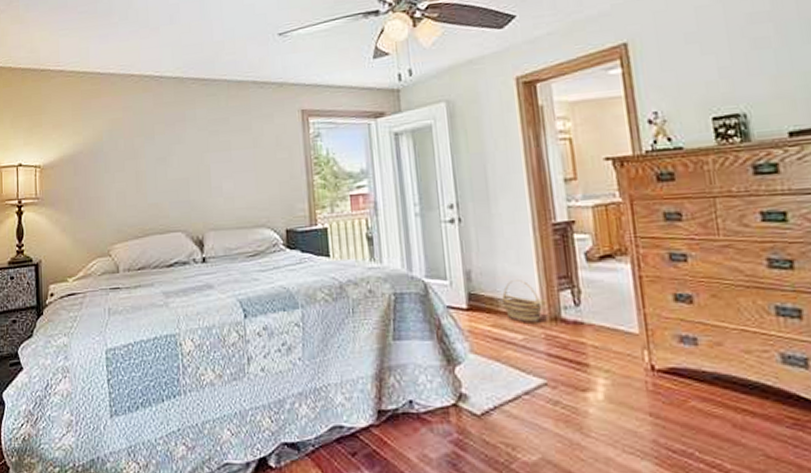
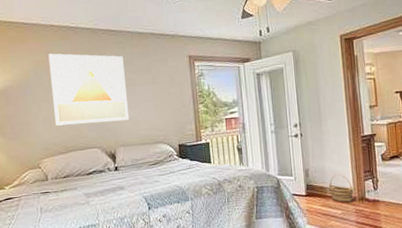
wall art: none [126,109,223,202] -> present [48,53,130,126]

